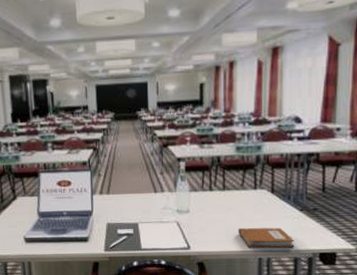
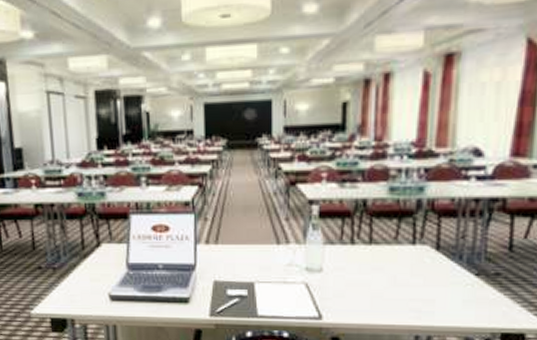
notebook: present [238,227,295,248] -> none [388,294,466,324]

